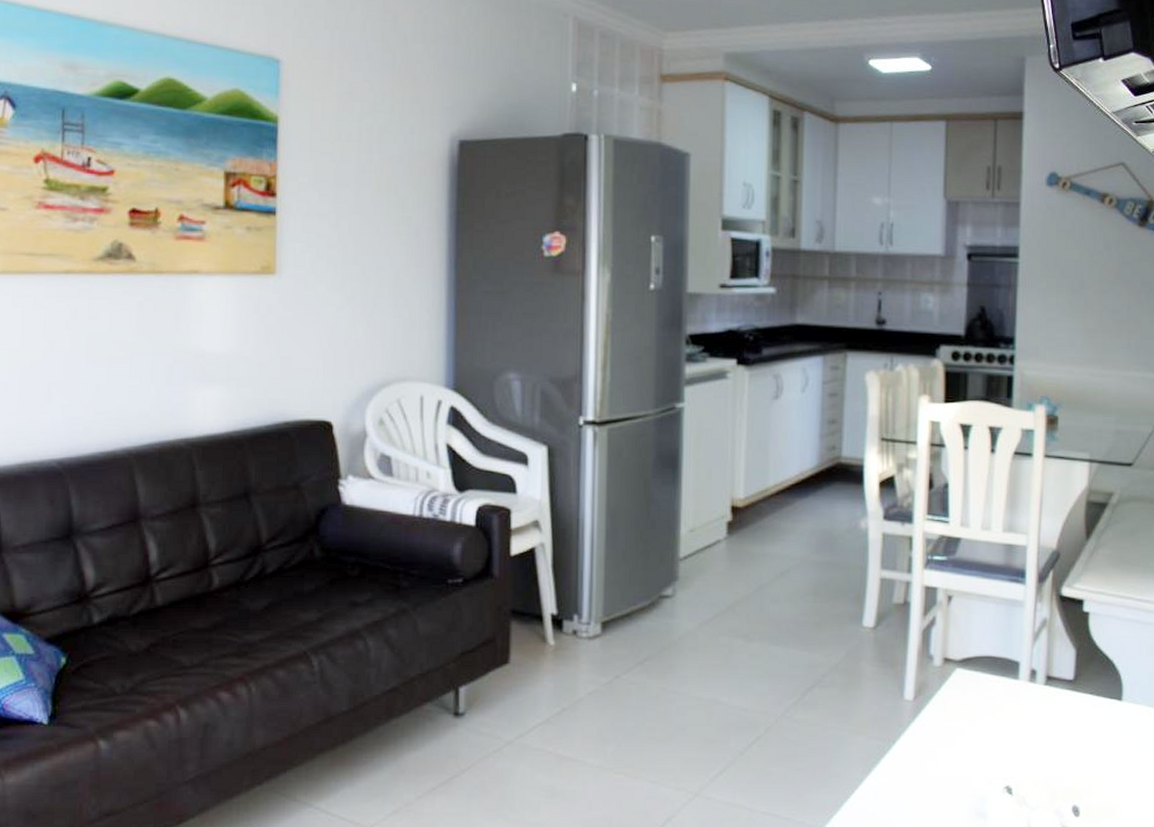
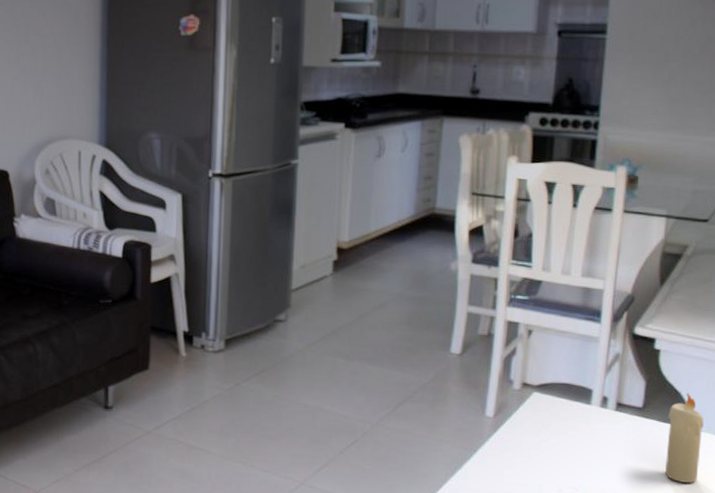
candle: none [1101,660,1138,764] -> present [665,392,704,483]

